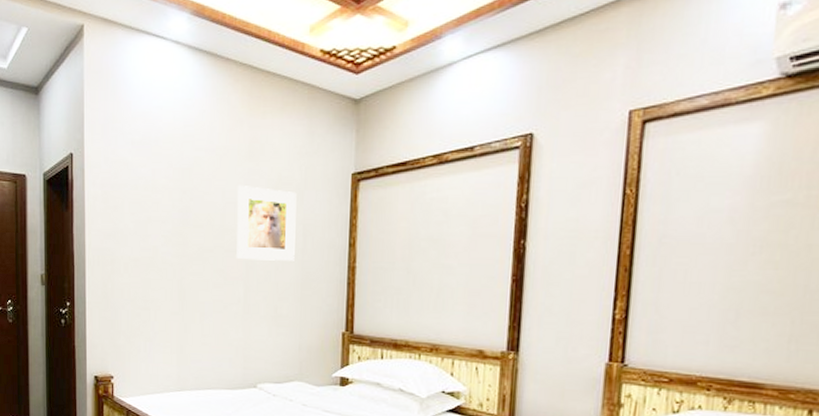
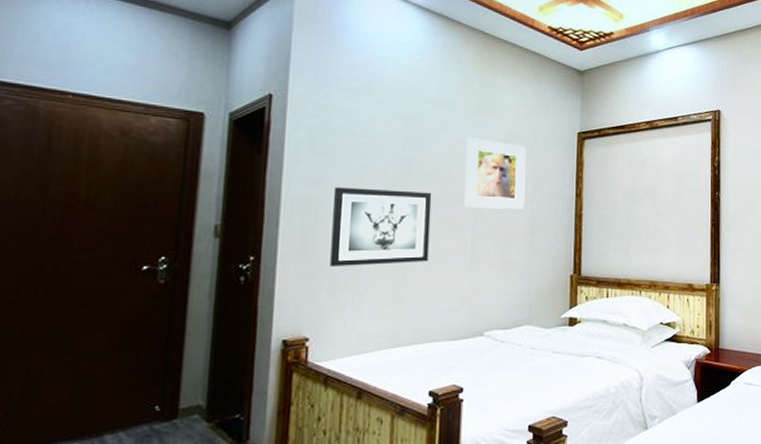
wall art: none [126,240,207,314] -> present [330,187,432,266]

